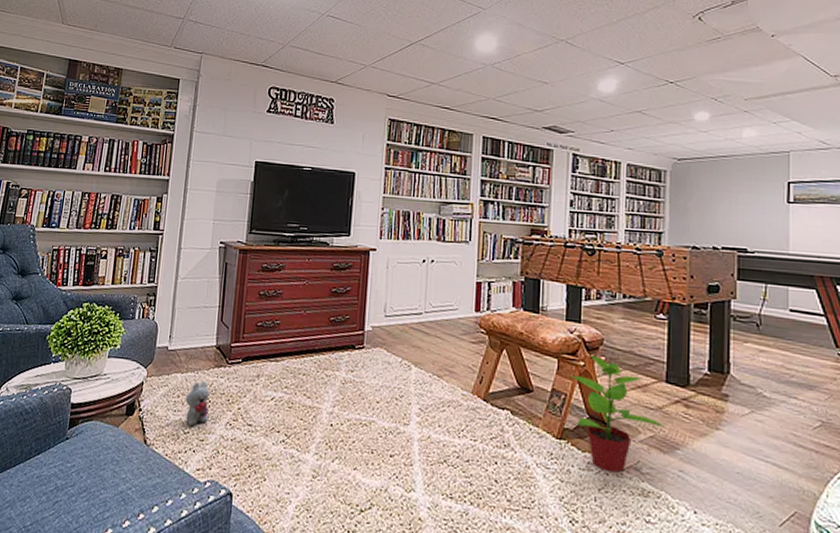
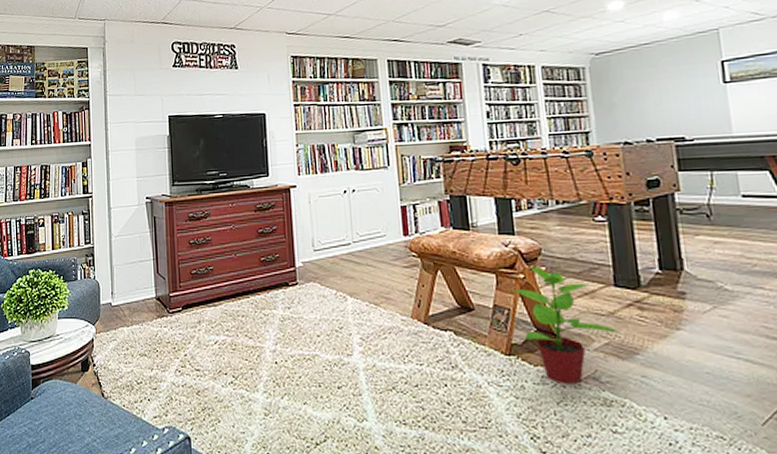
plush toy: present [185,381,210,427] -> none [134,332,159,377]

